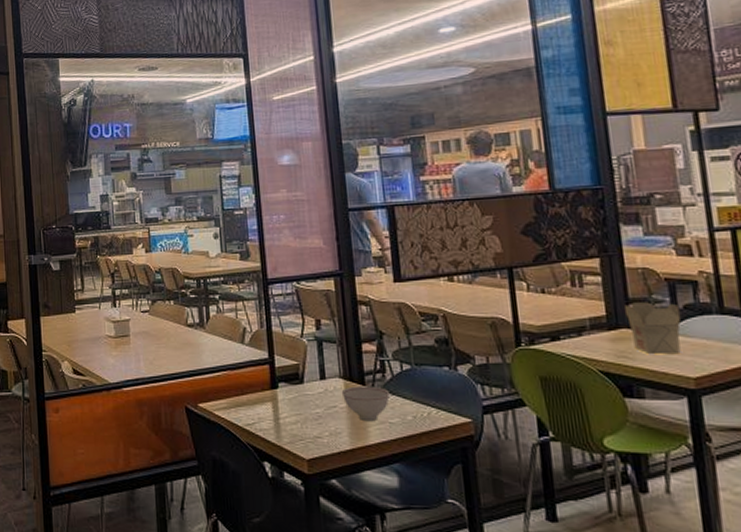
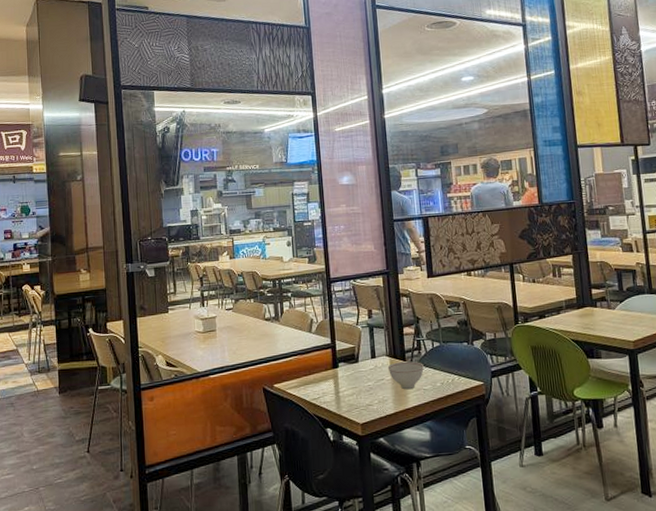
takeout container: present [625,302,682,355] -> none [589,287,625,326]

